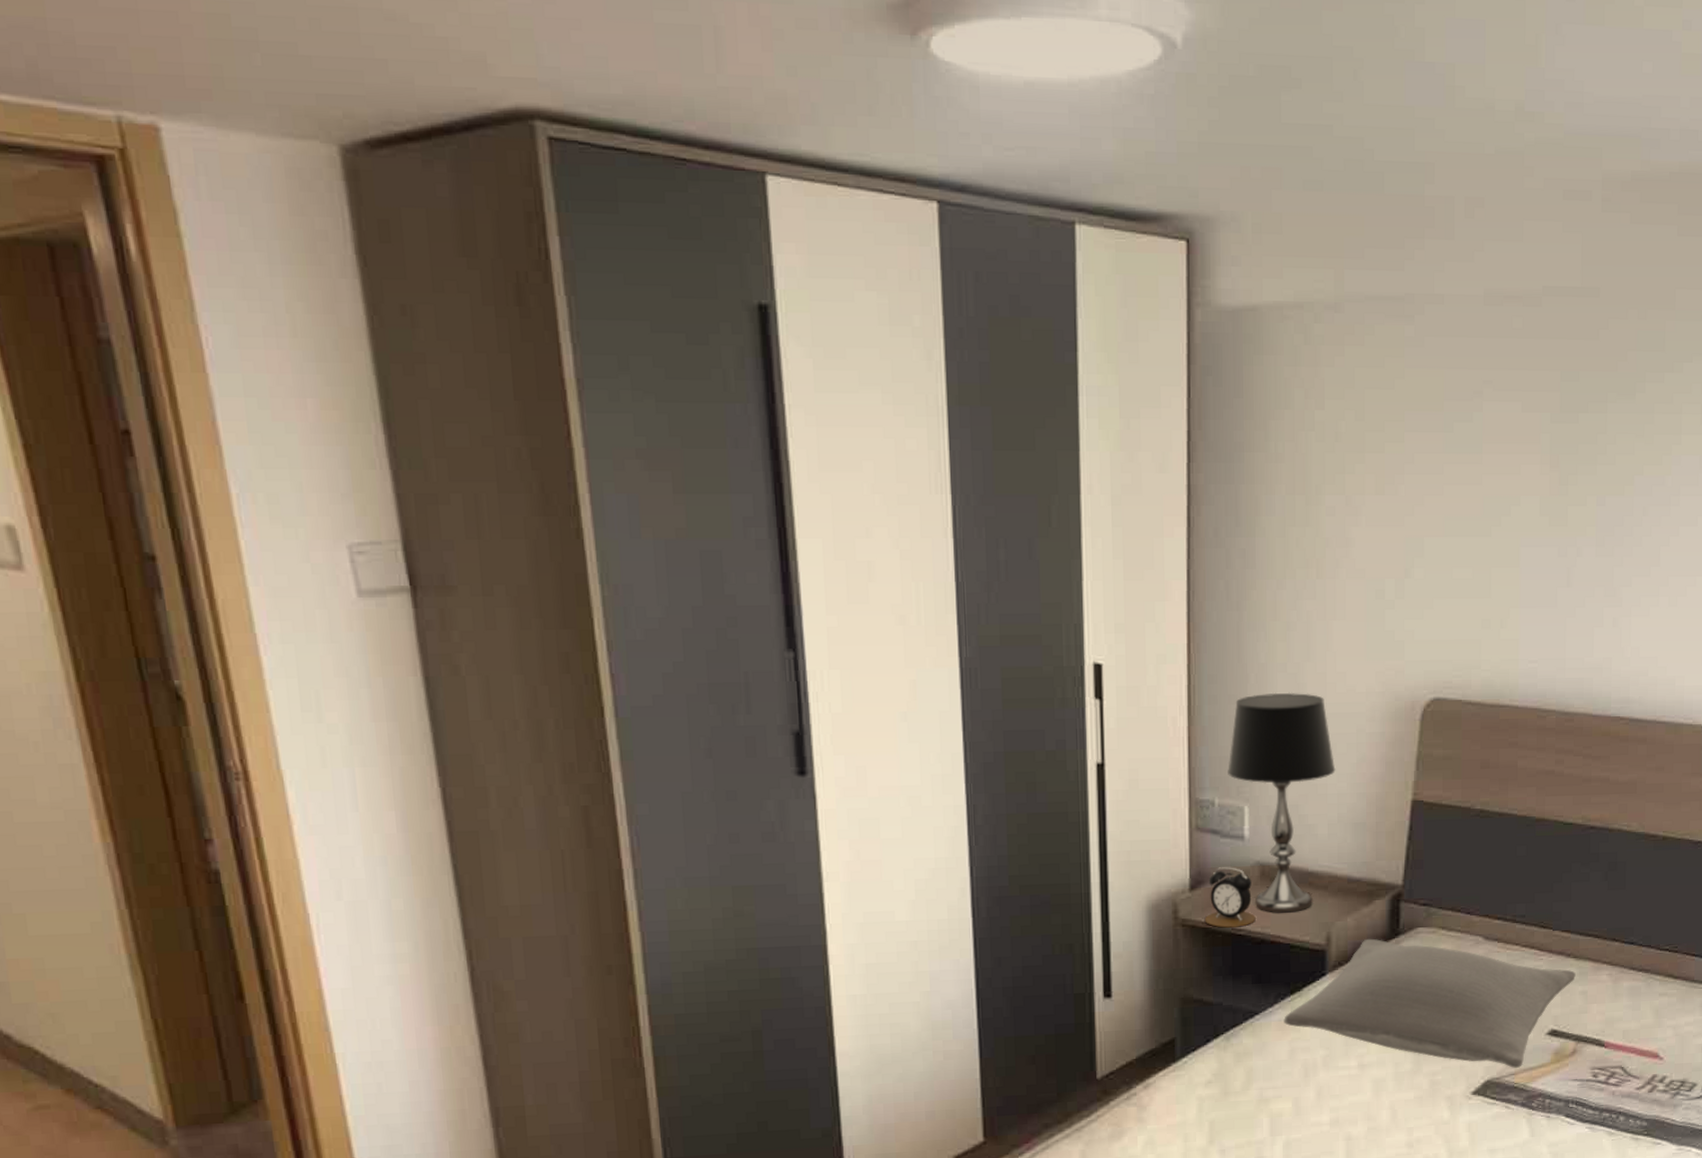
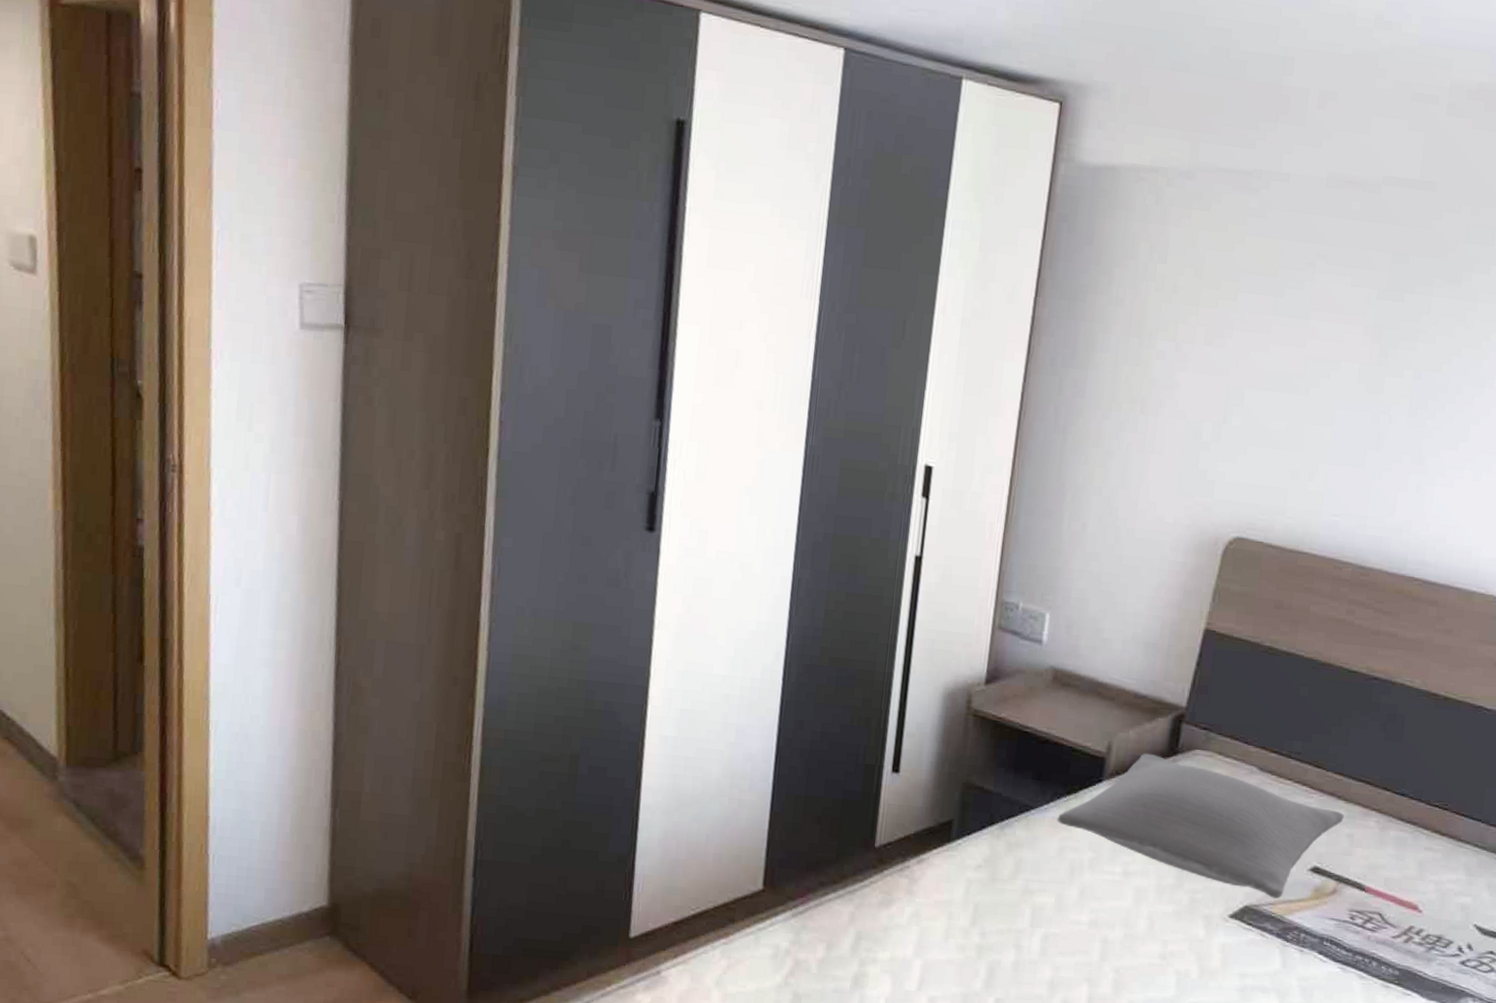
alarm clock: present [1204,867,1256,928] -> none [995,666,1044,725]
table lamp: present [1228,692,1336,913] -> none [1034,512,1136,718]

